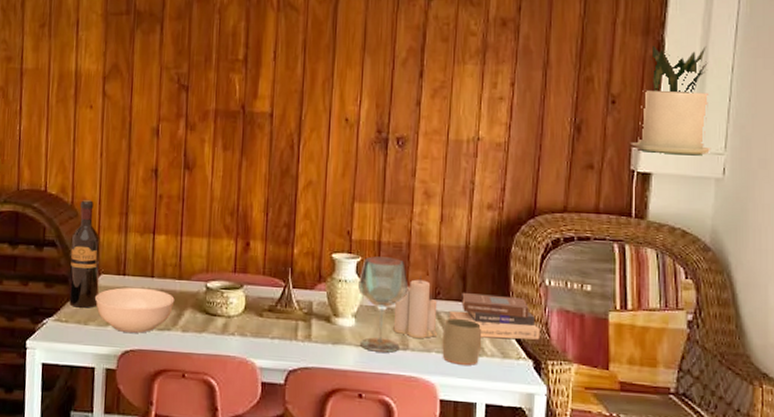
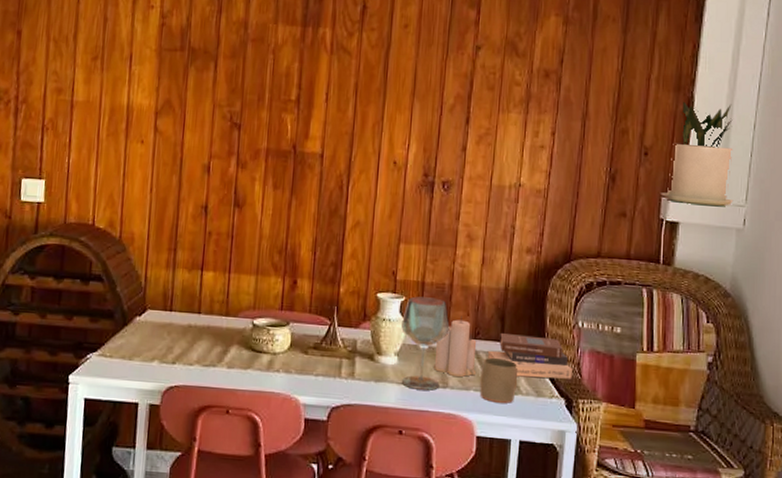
wine bottle: present [69,199,101,308] -> none [114,234,148,344]
bowl: present [94,287,175,333] -> none [140,323,221,369]

